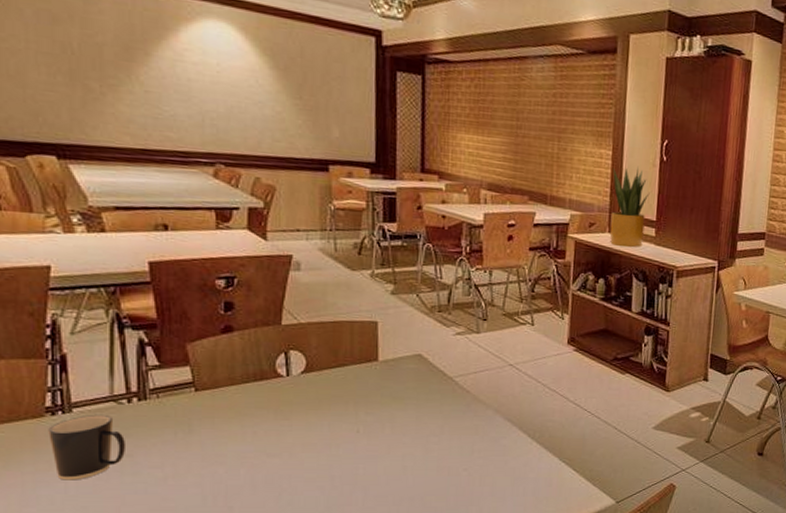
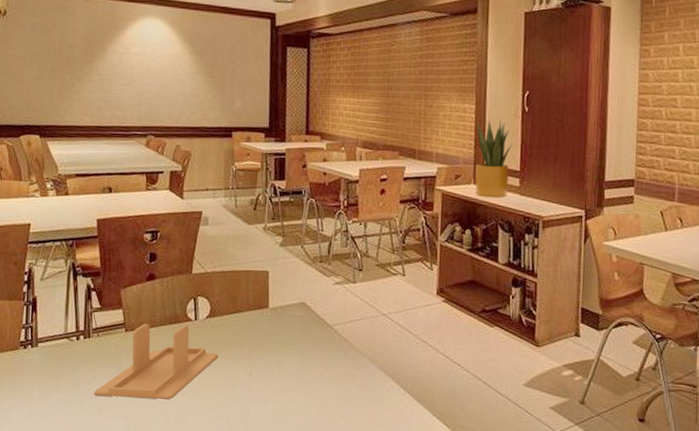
mug: present [48,414,127,480] -> none [21,349,74,406]
napkin holder: none [156,381,318,464] -> present [94,323,219,399]

